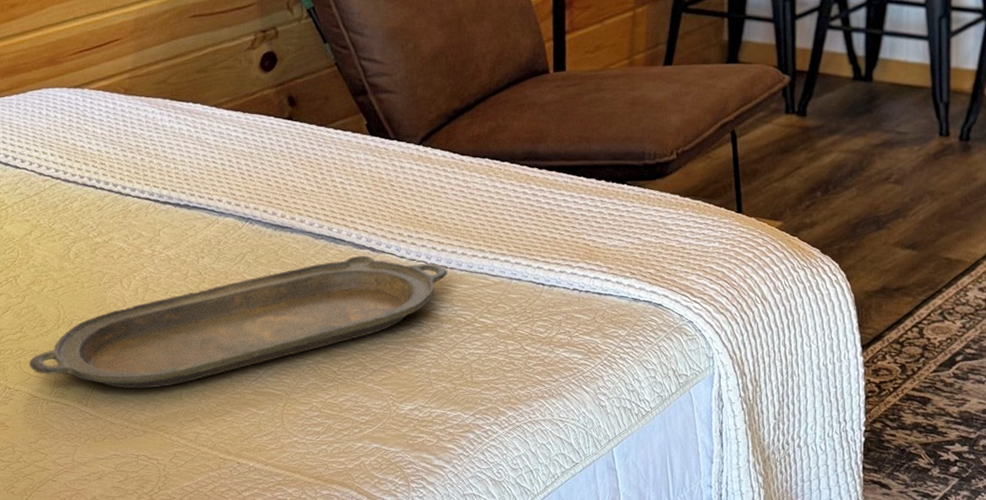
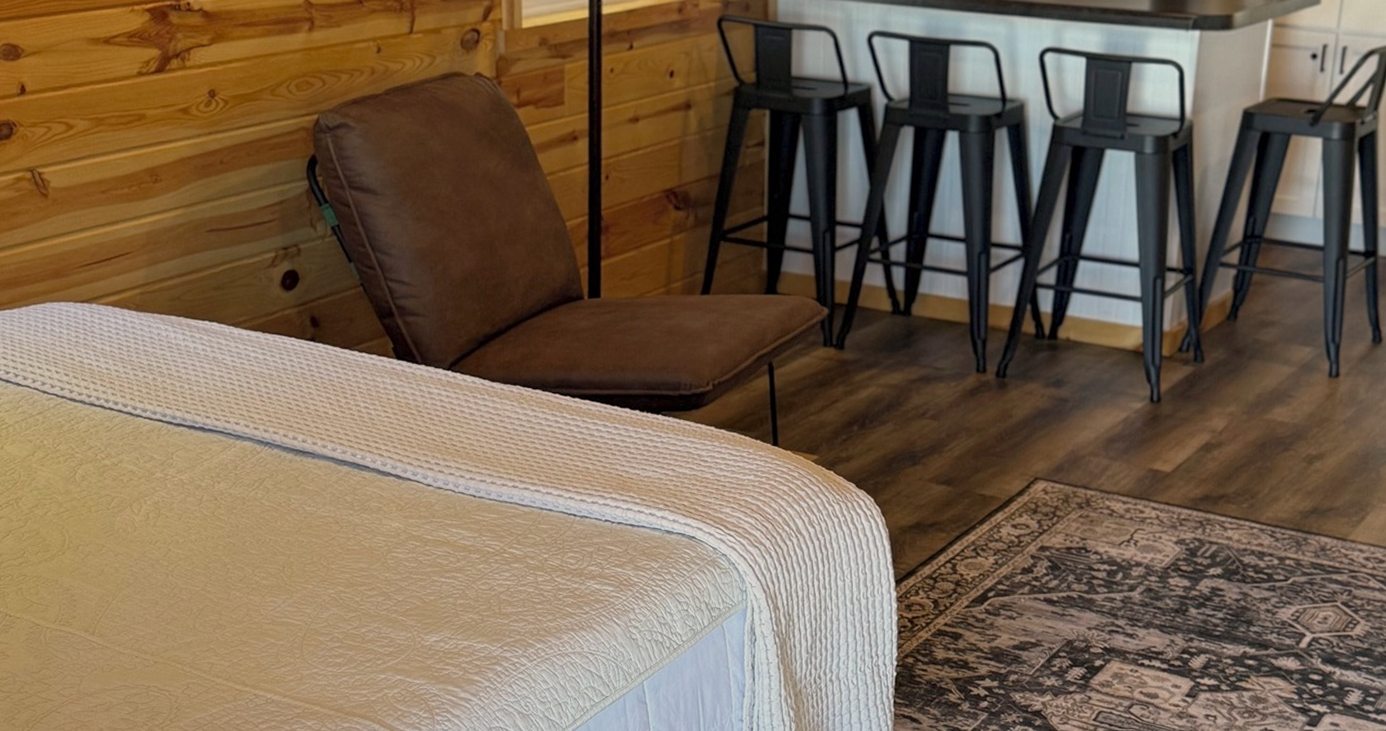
serving tray: present [29,255,448,389] -> none [31,482,476,618]

